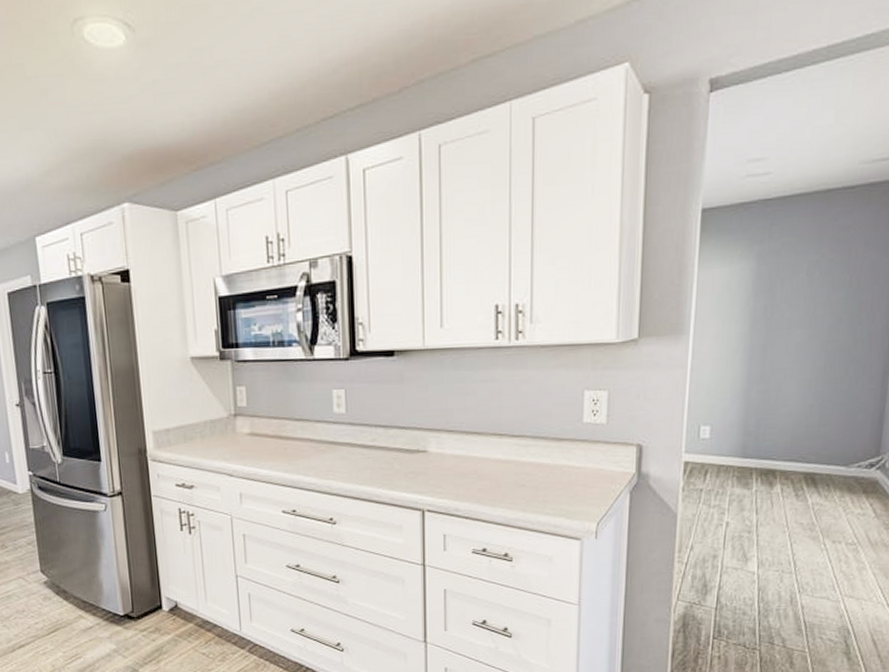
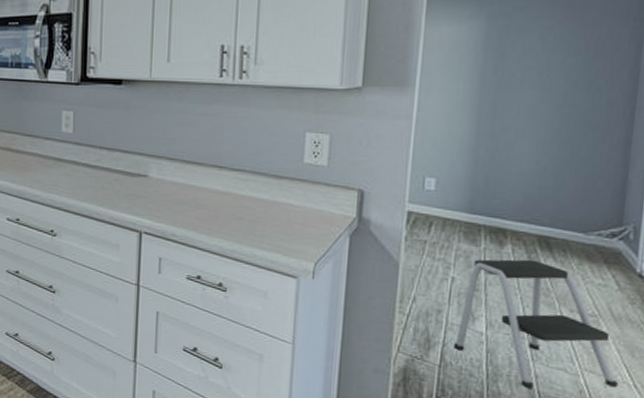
step stool: none [728,496,873,619] -> present [453,259,618,388]

